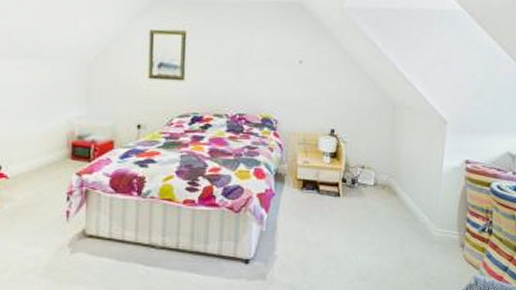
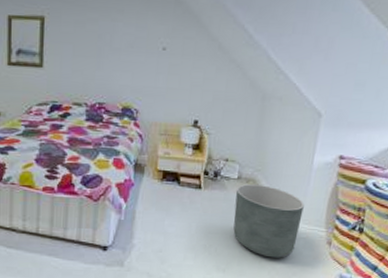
planter: none [372,190,437,263] -> present [233,184,304,258]

